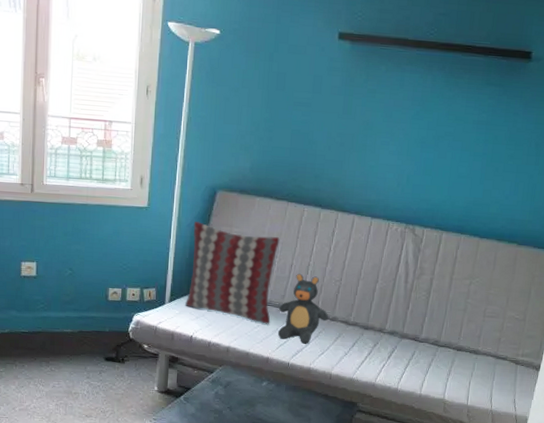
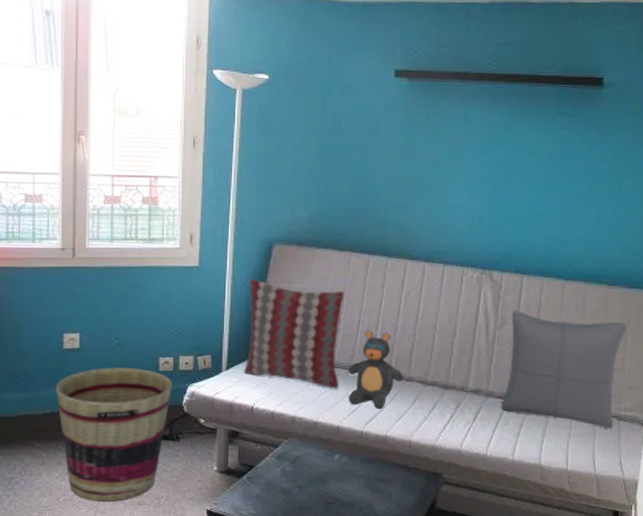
basket: none [14,294,120,413] -> present [56,368,173,502]
pillow: none [413,262,532,371] -> present [501,310,627,429]

